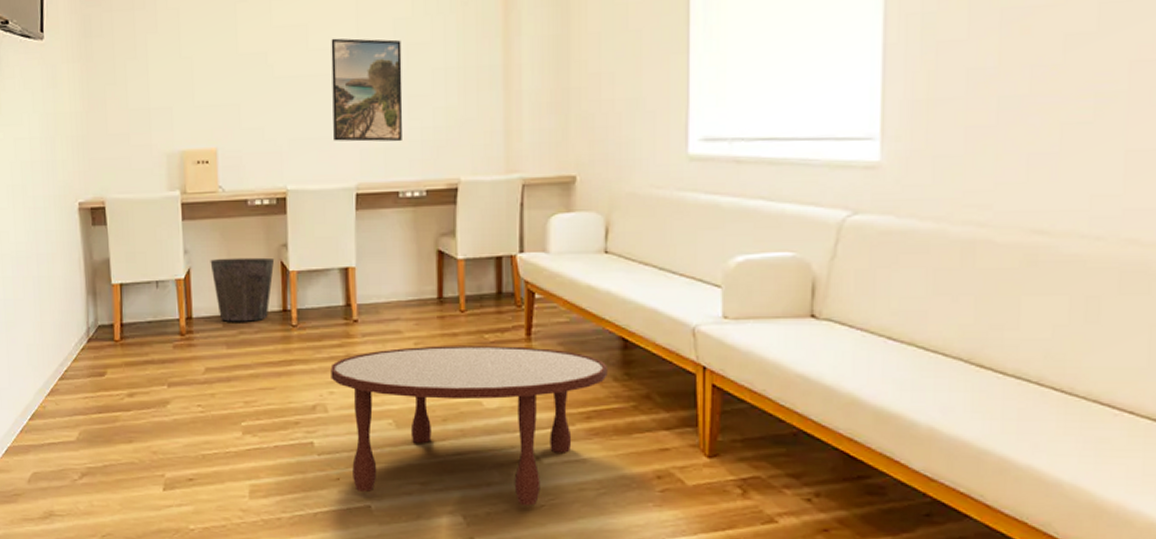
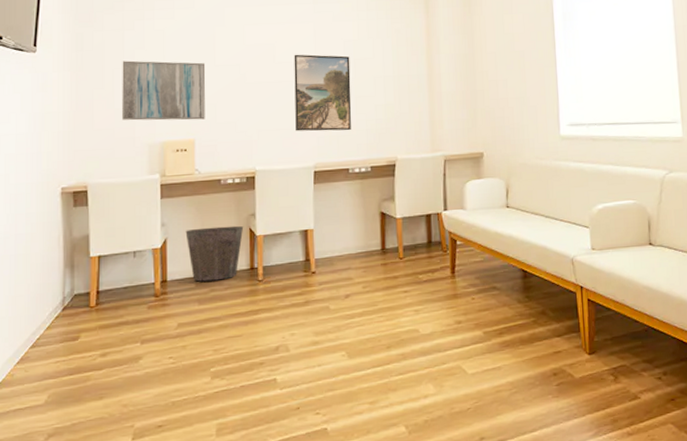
wall art: none [134,48,228,125] -> present [122,60,206,121]
coffee table: present [330,345,607,506] -> none [292,282,513,417]

